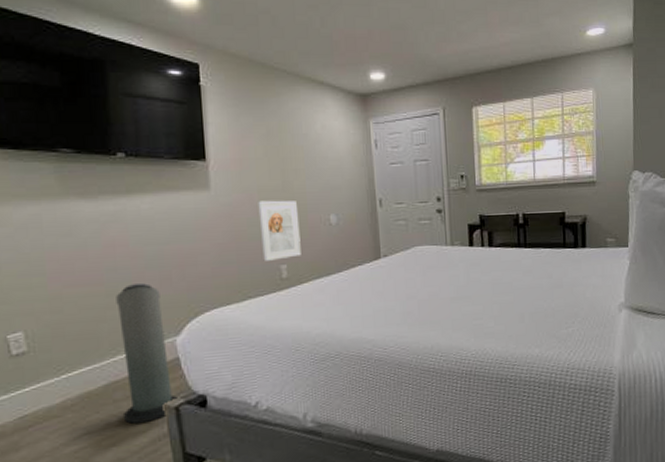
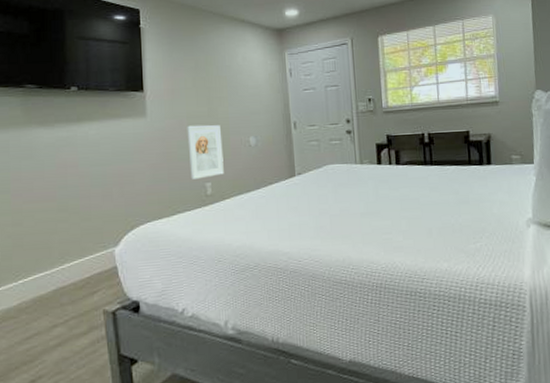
air purifier: present [116,283,181,424] -> none [66,199,117,326]

